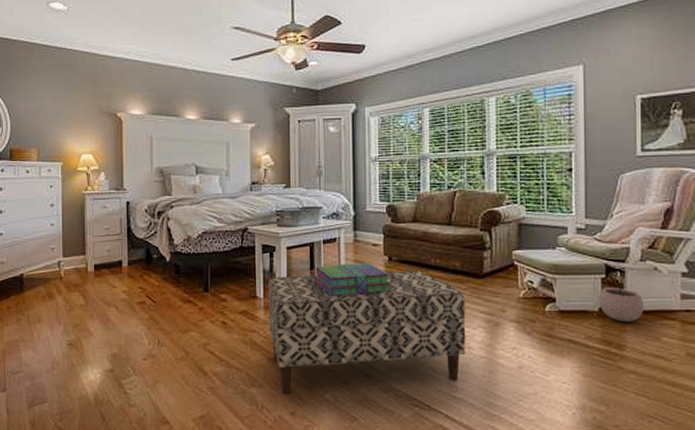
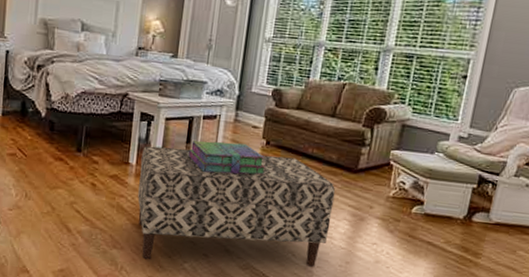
plant pot: present [598,279,644,322] -> none [465,191,509,233]

